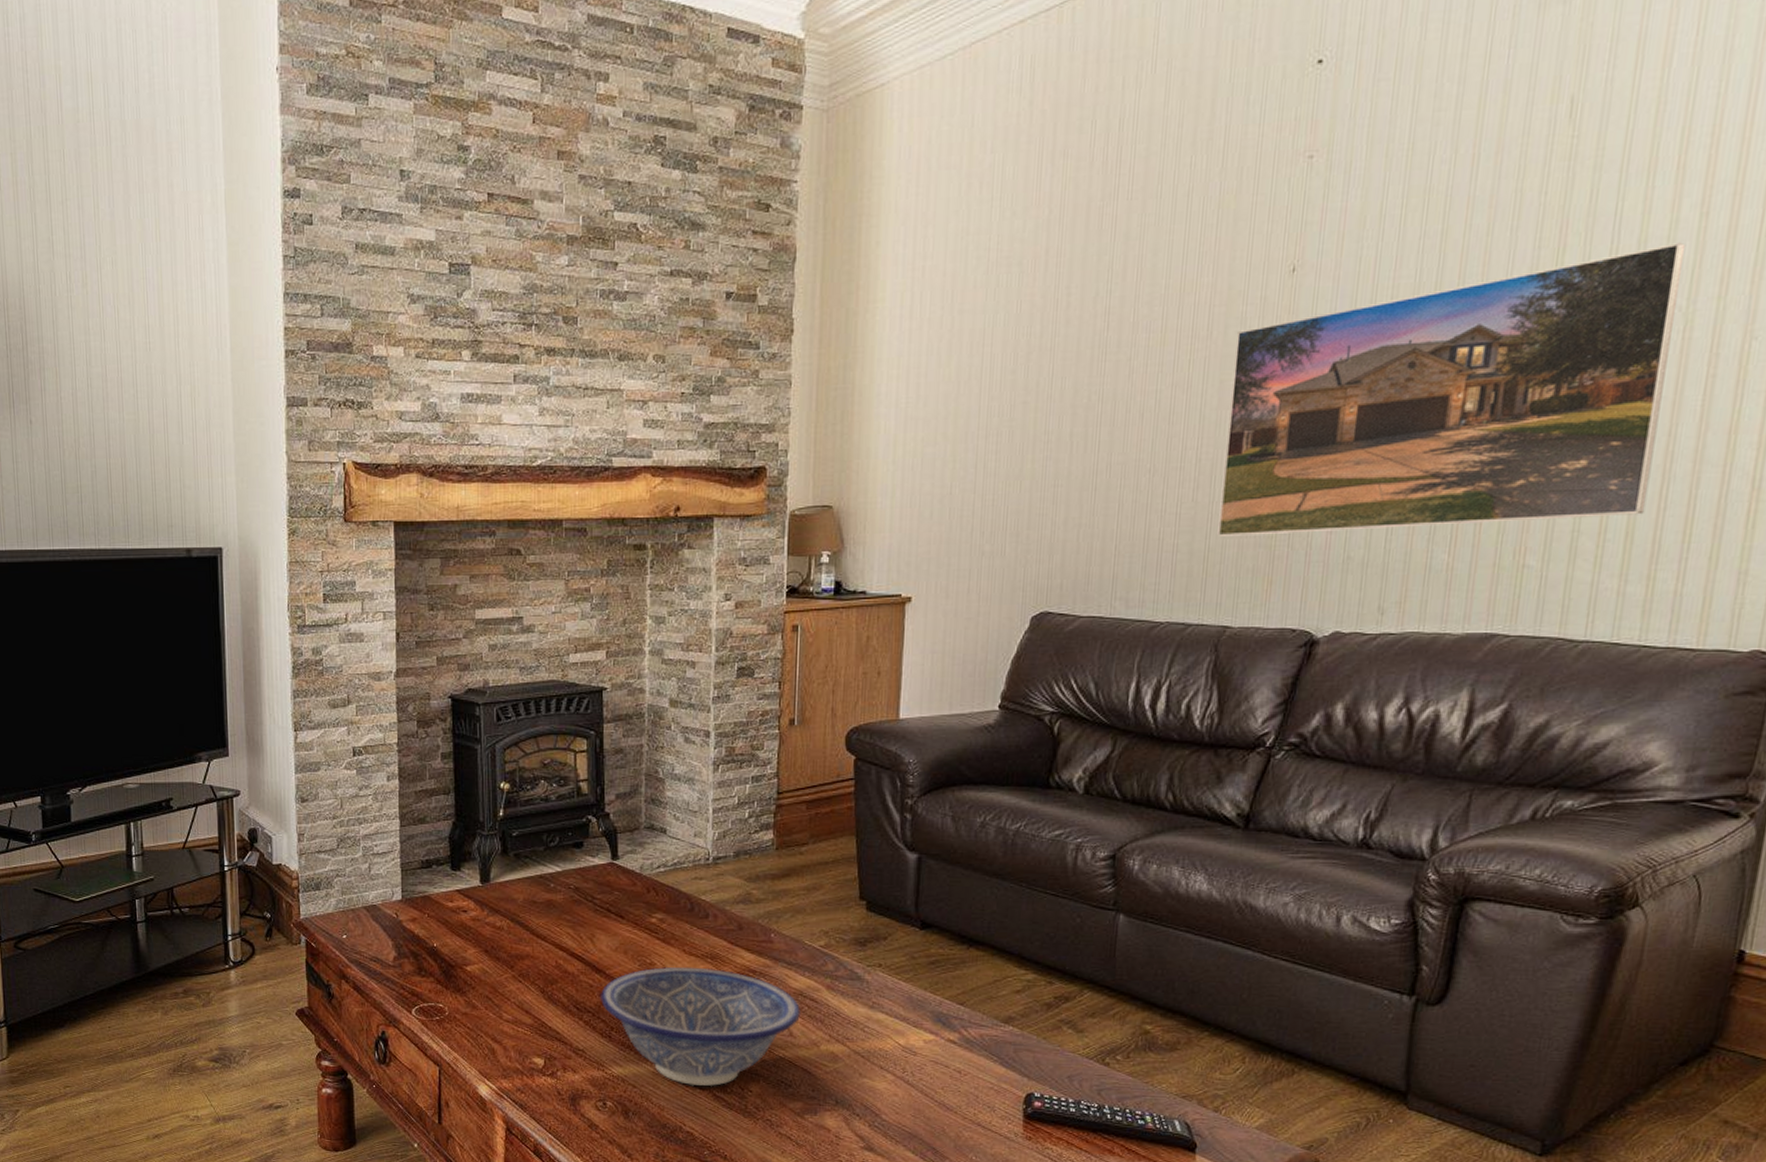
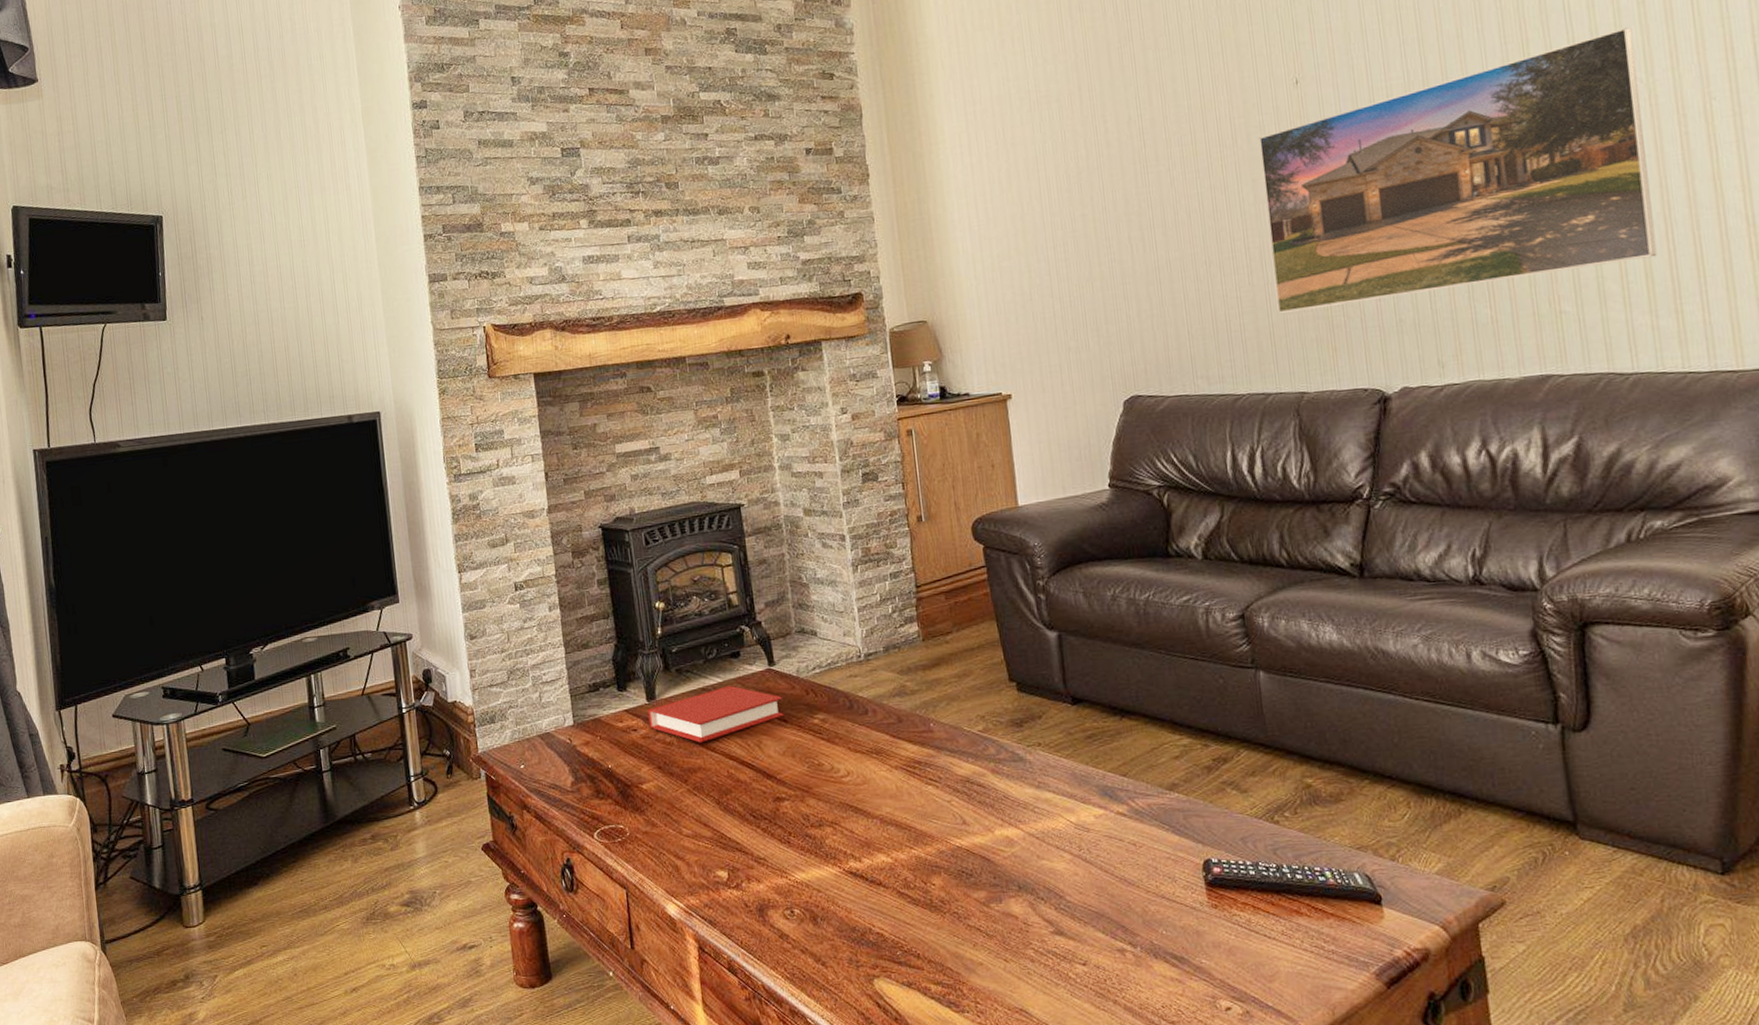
book: none [480,875,622,931] -> present [647,685,784,743]
decorative bowl: present [599,966,800,1086] -> none [774,763,970,885]

